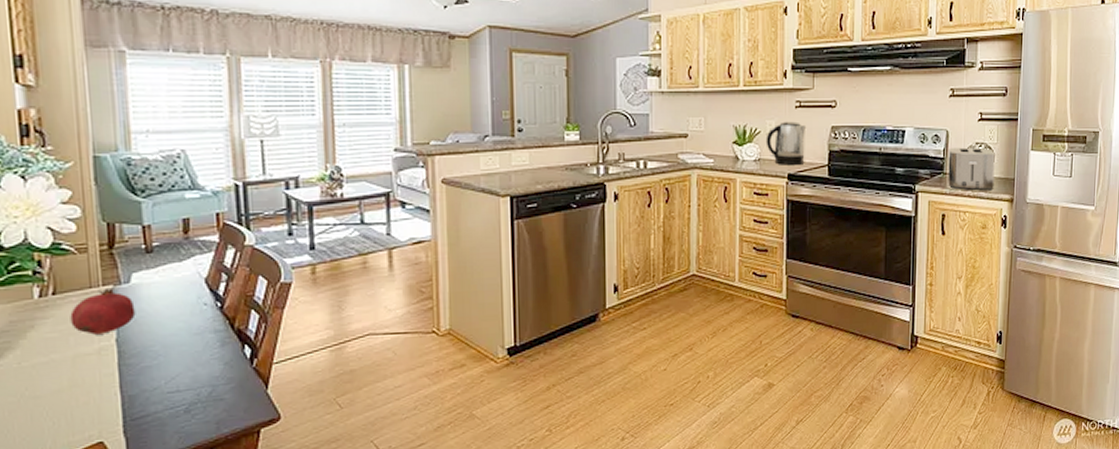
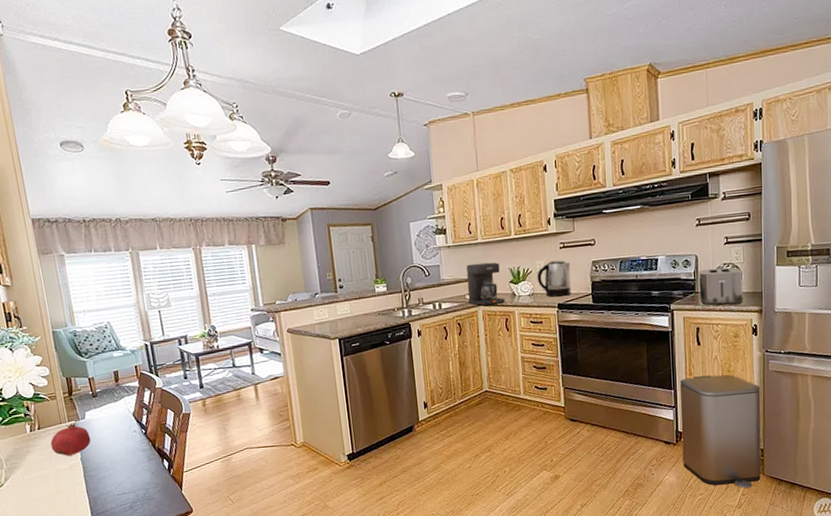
coffee maker: none [681,116,725,170] -> present [466,262,505,307]
pedal bin: none [916,270,1006,406] -> present [680,374,762,489]

